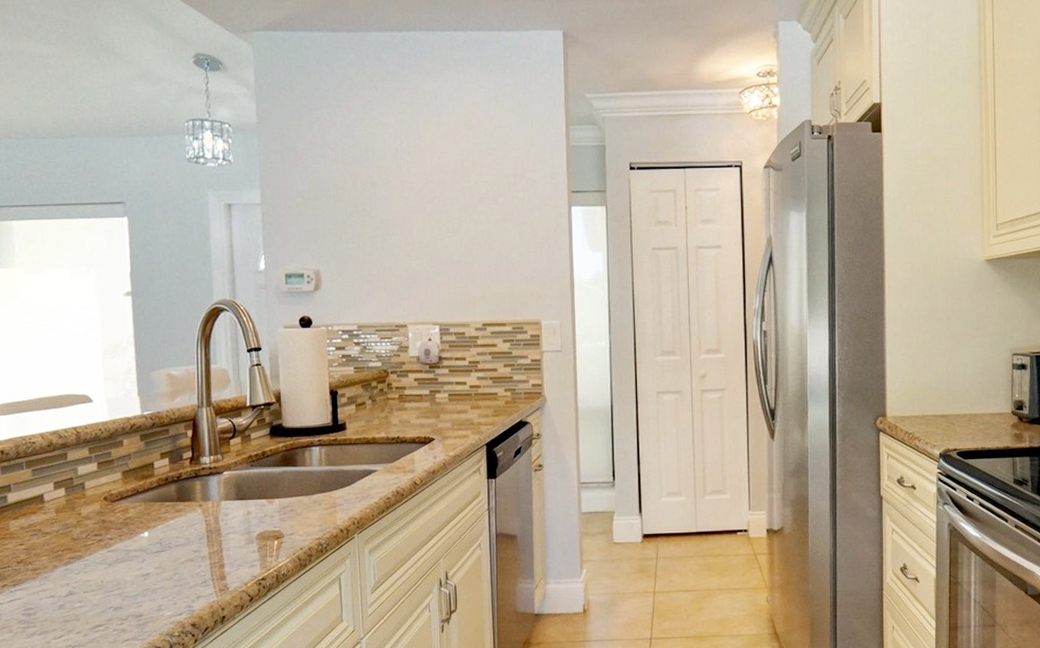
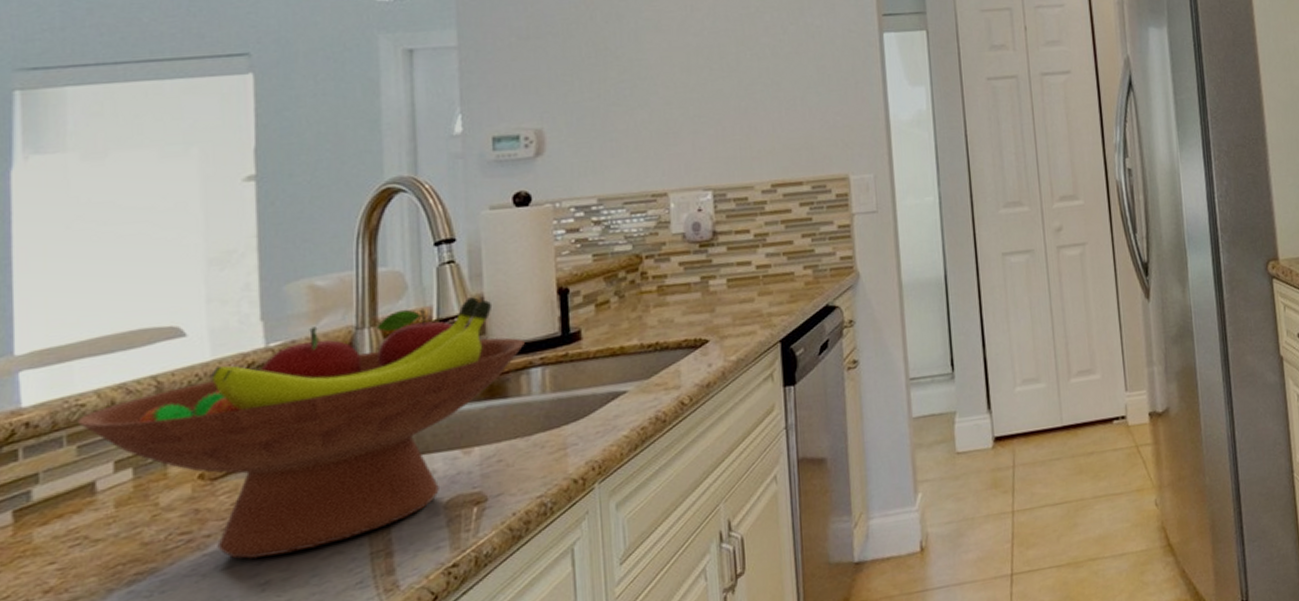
fruit bowl: none [31,392,308,557] -> present [77,297,525,559]

